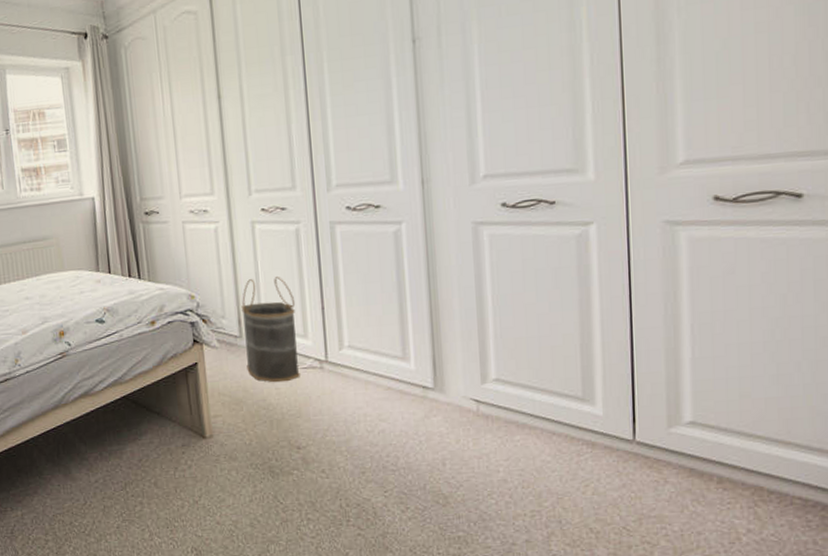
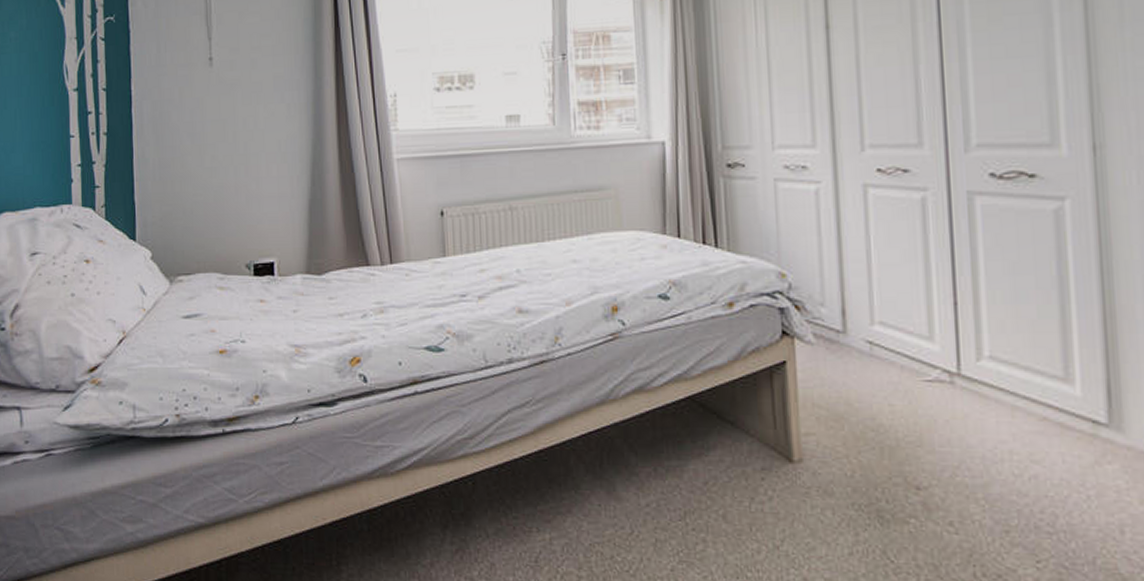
basket: present [241,277,300,382] -> none [846,258,923,396]

